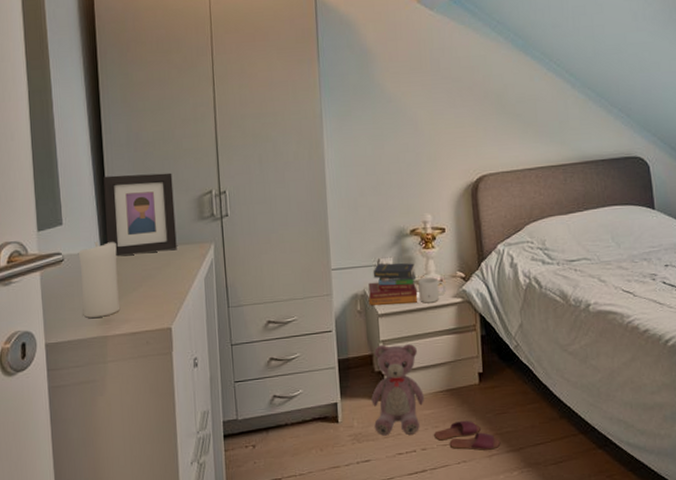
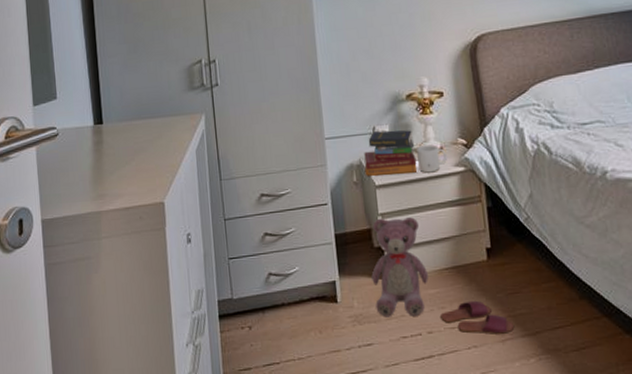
candle: present [79,241,121,318] -> none [73,114,114,193]
picture frame: present [103,172,177,257] -> none [95,43,168,130]

